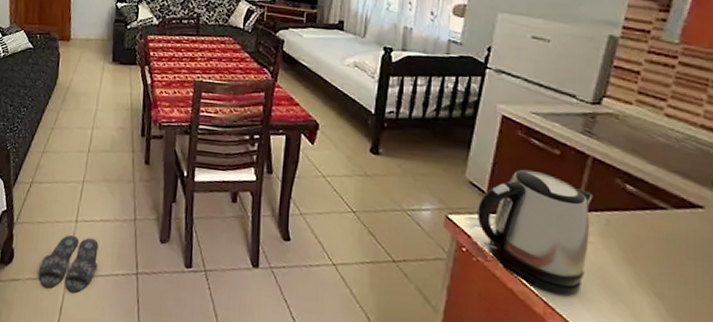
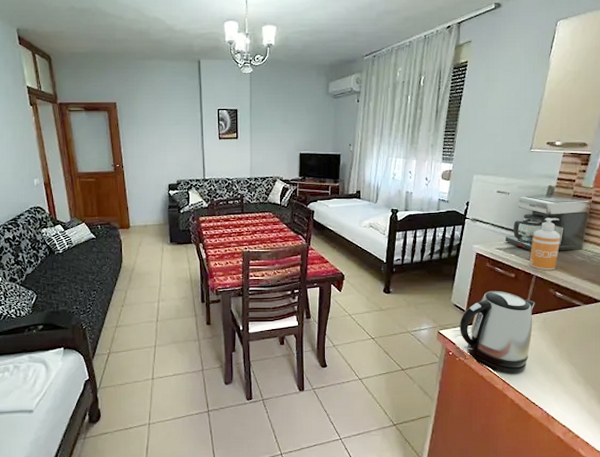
slippers: present [39,234,98,294] -> none [125,390,175,436]
coffee maker: none [544,45,677,129] -> present [505,194,591,252]
soap dispenser: none [582,78,631,153] -> present [529,217,561,271]

